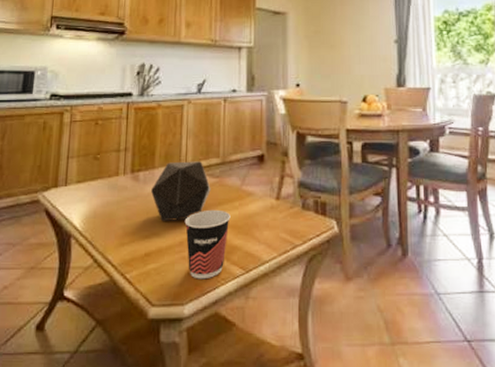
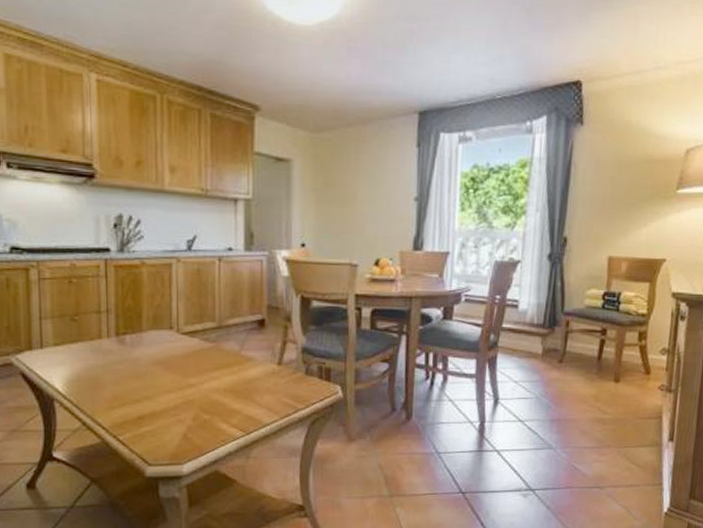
decorative tray: present [151,161,211,222] -> none [140,324,207,386]
cup: present [184,209,231,280] -> none [179,374,229,441]

